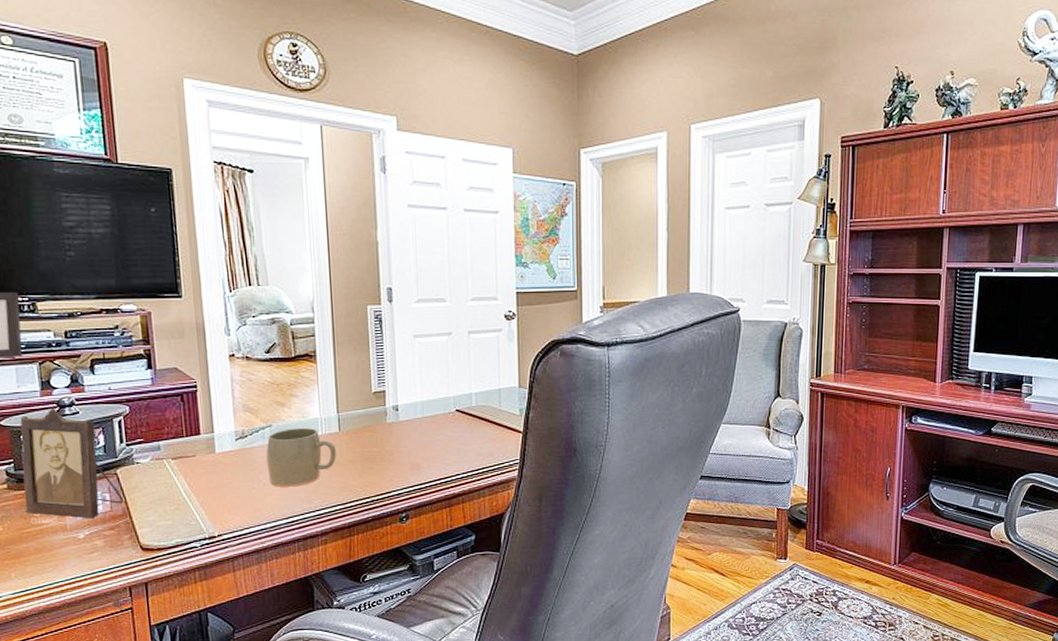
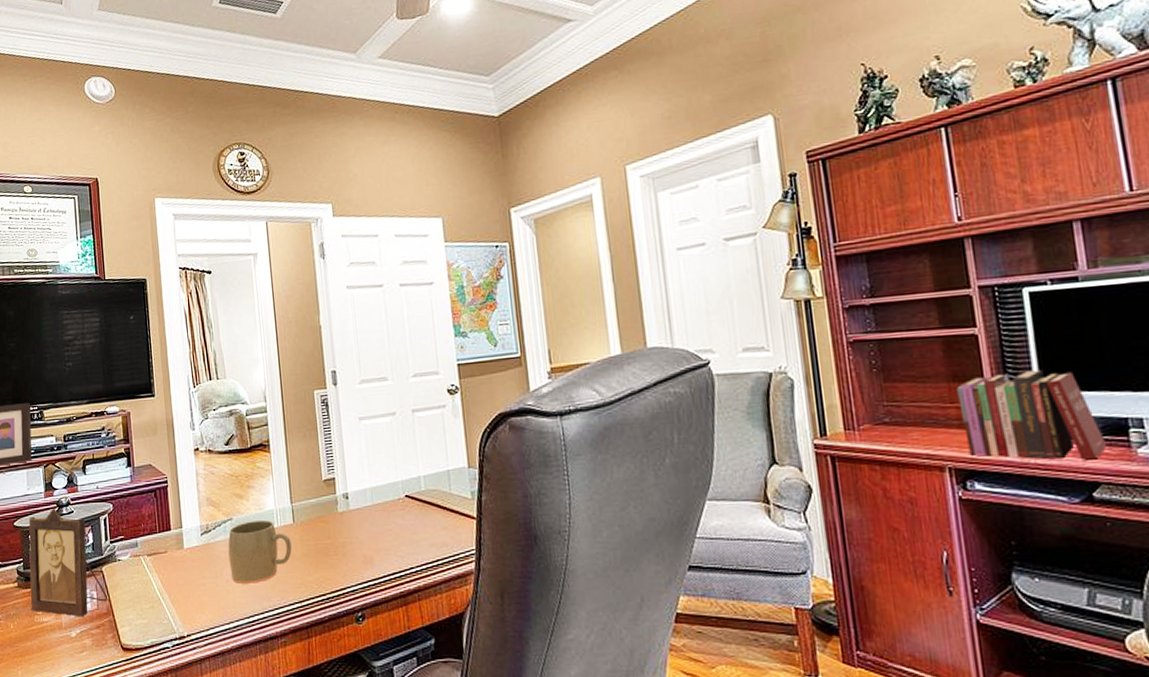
books: none [918,335,1008,405] -> present [956,370,1108,460]

